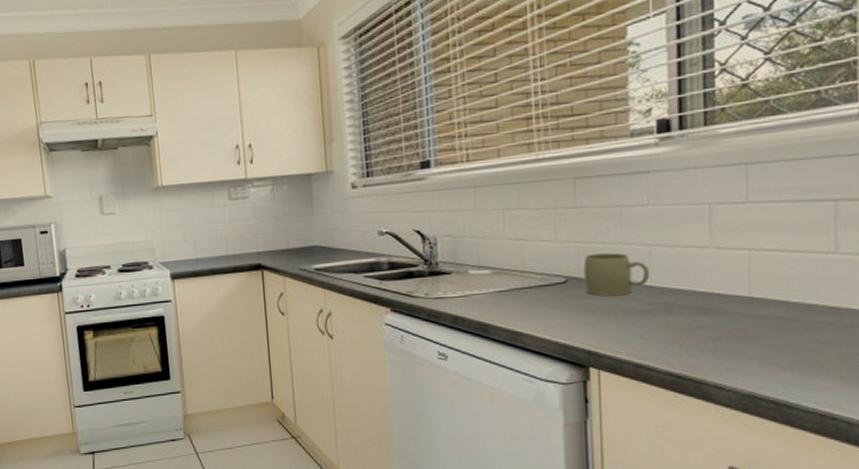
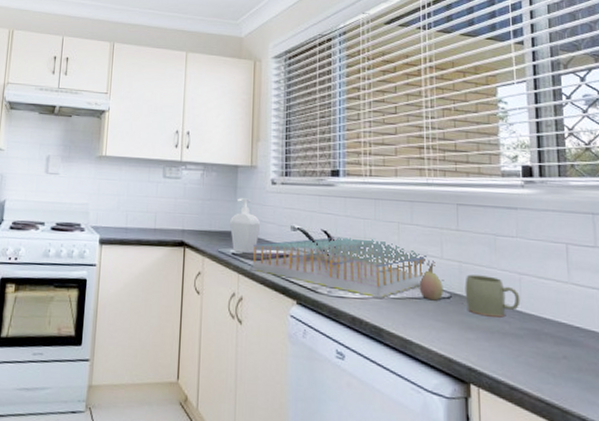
soap bottle: none [308,208,344,268] -> present [229,198,261,254]
dish rack: none [335,230,559,295] -> present [249,237,444,300]
fruit: none [529,248,558,288] -> present [419,263,443,301]

